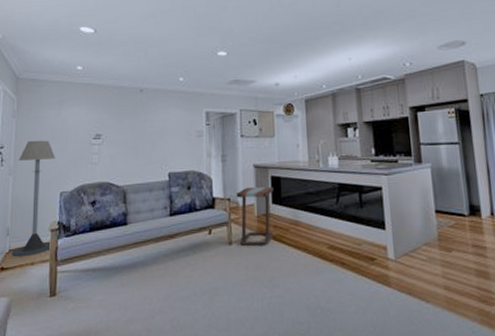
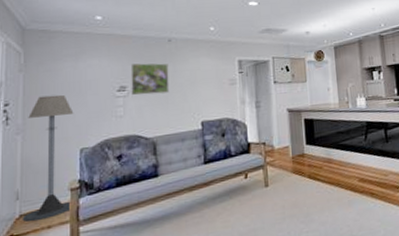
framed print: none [105,112,140,144] -> present [130,63,170,96]
side table: present [236,187,274,247] -> none [271,129,308,187]

